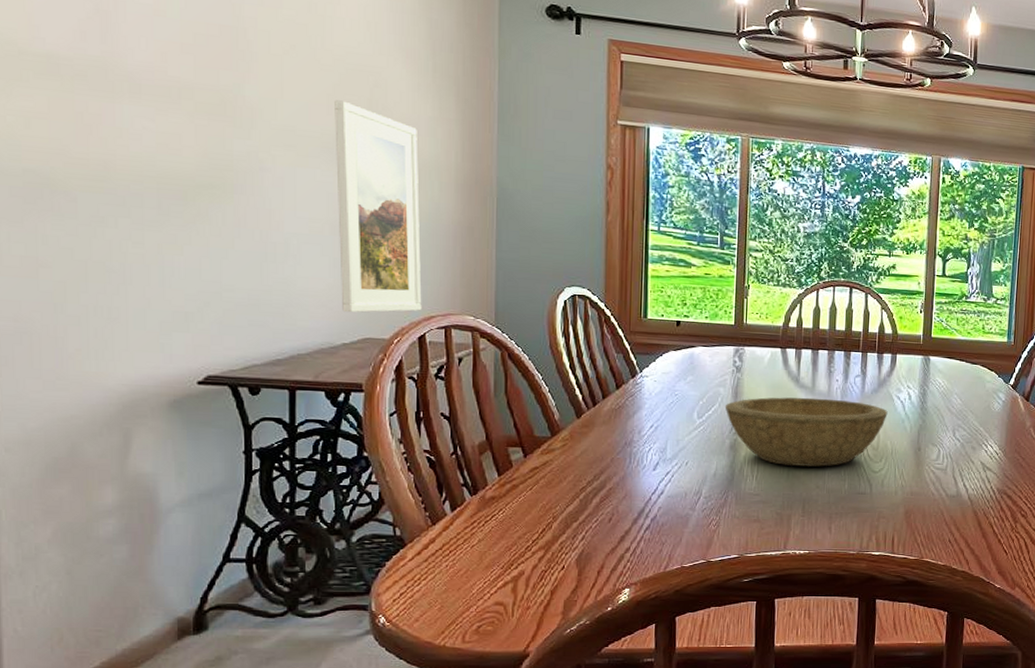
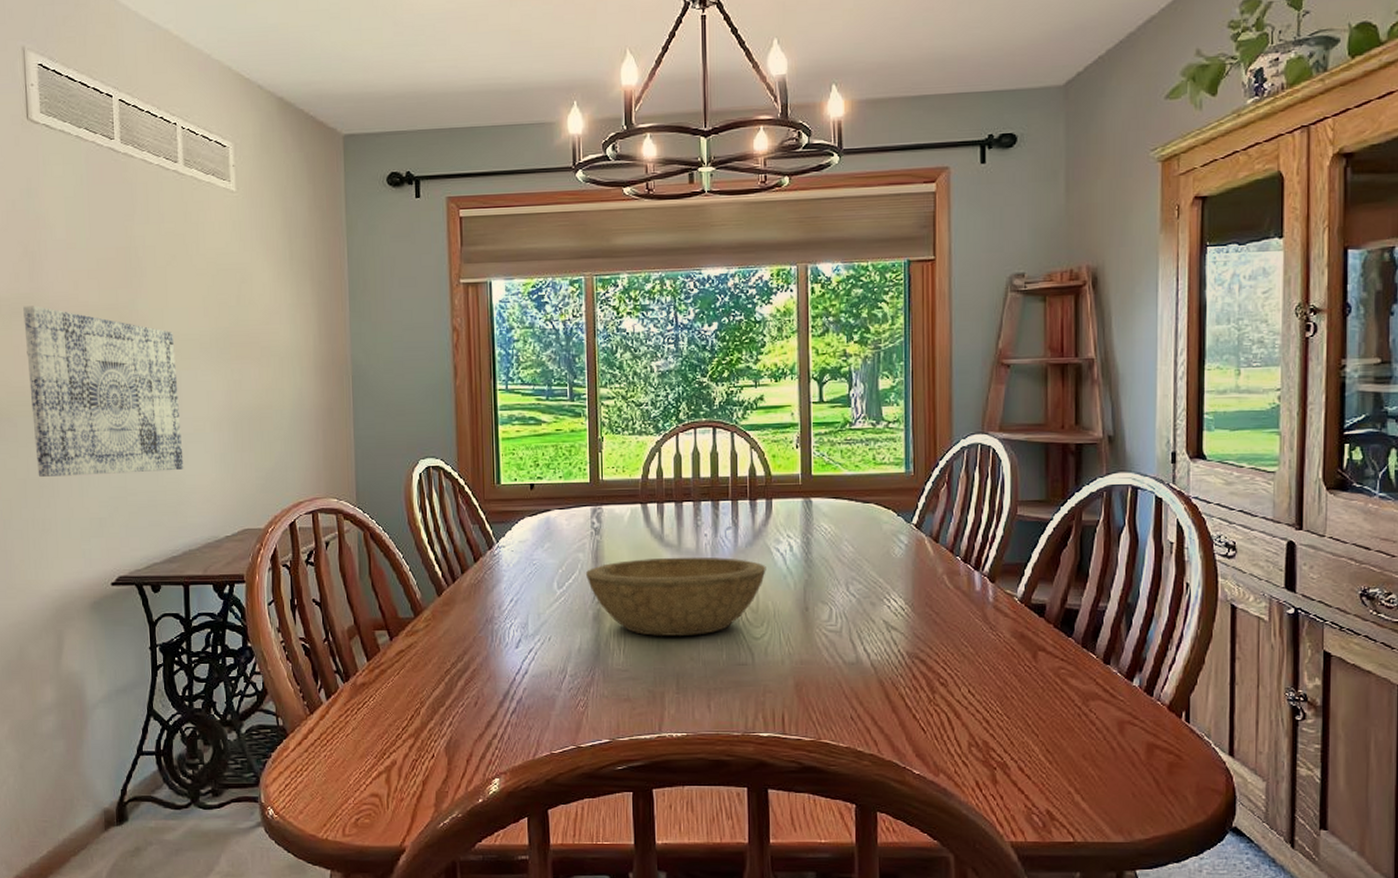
wall art: none [91,69,295,271] -> present [23,305,184,477]
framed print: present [335,100,422,313] -> none [209,301,291,506]

